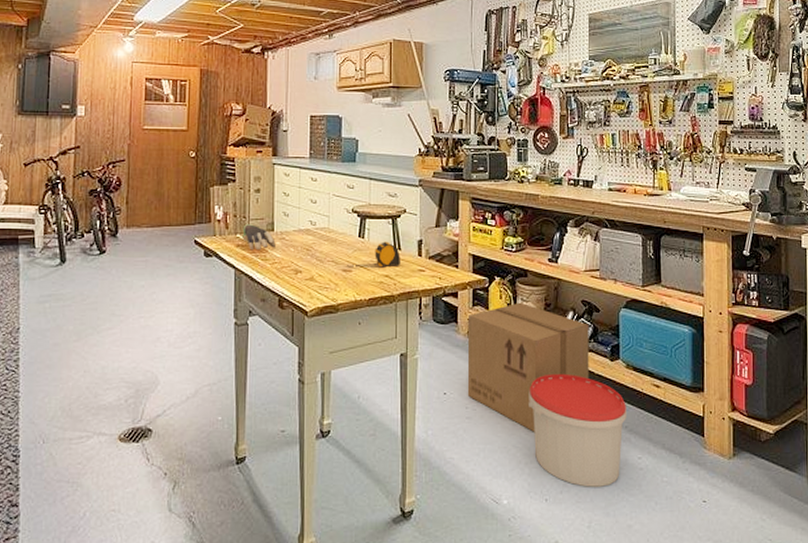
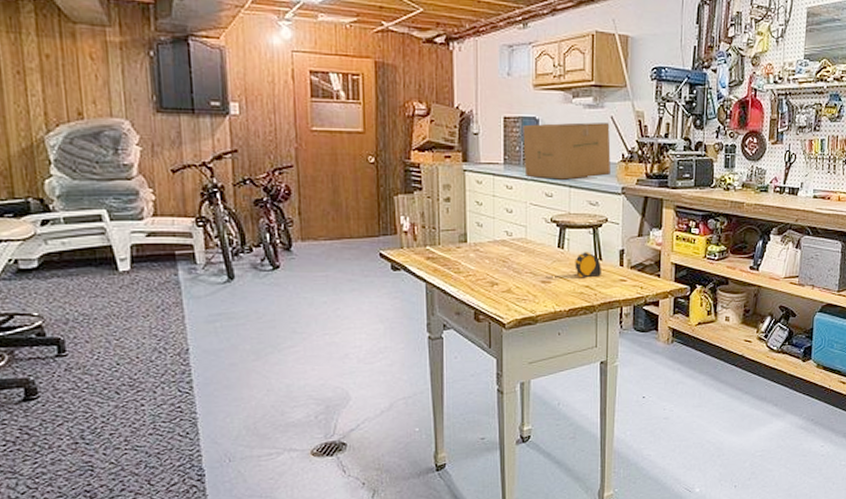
glove: present [242,224,276,251] -> none [432,235,469,263]
box: none [327,120,408,173] -> present [523,122,611,180]
cardboard box: present [467,302,589,432] -> none [665,309,785,428]
bucket: present [529,373,628,487] -> none [723,374,815,474]

